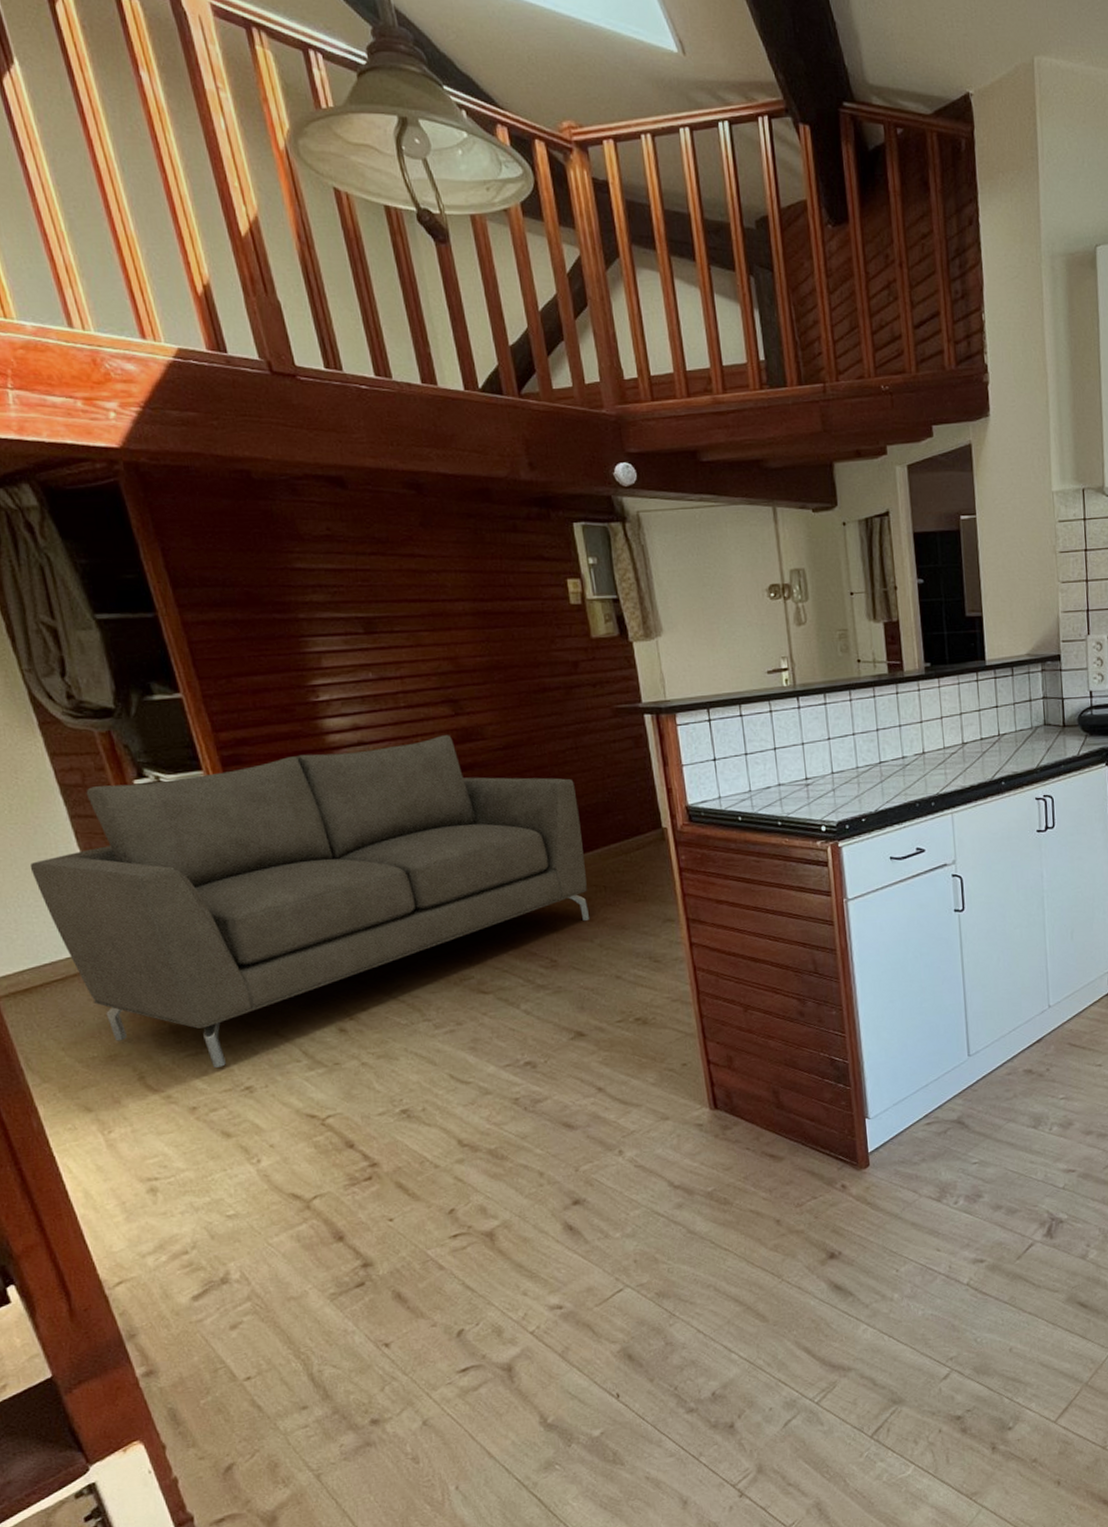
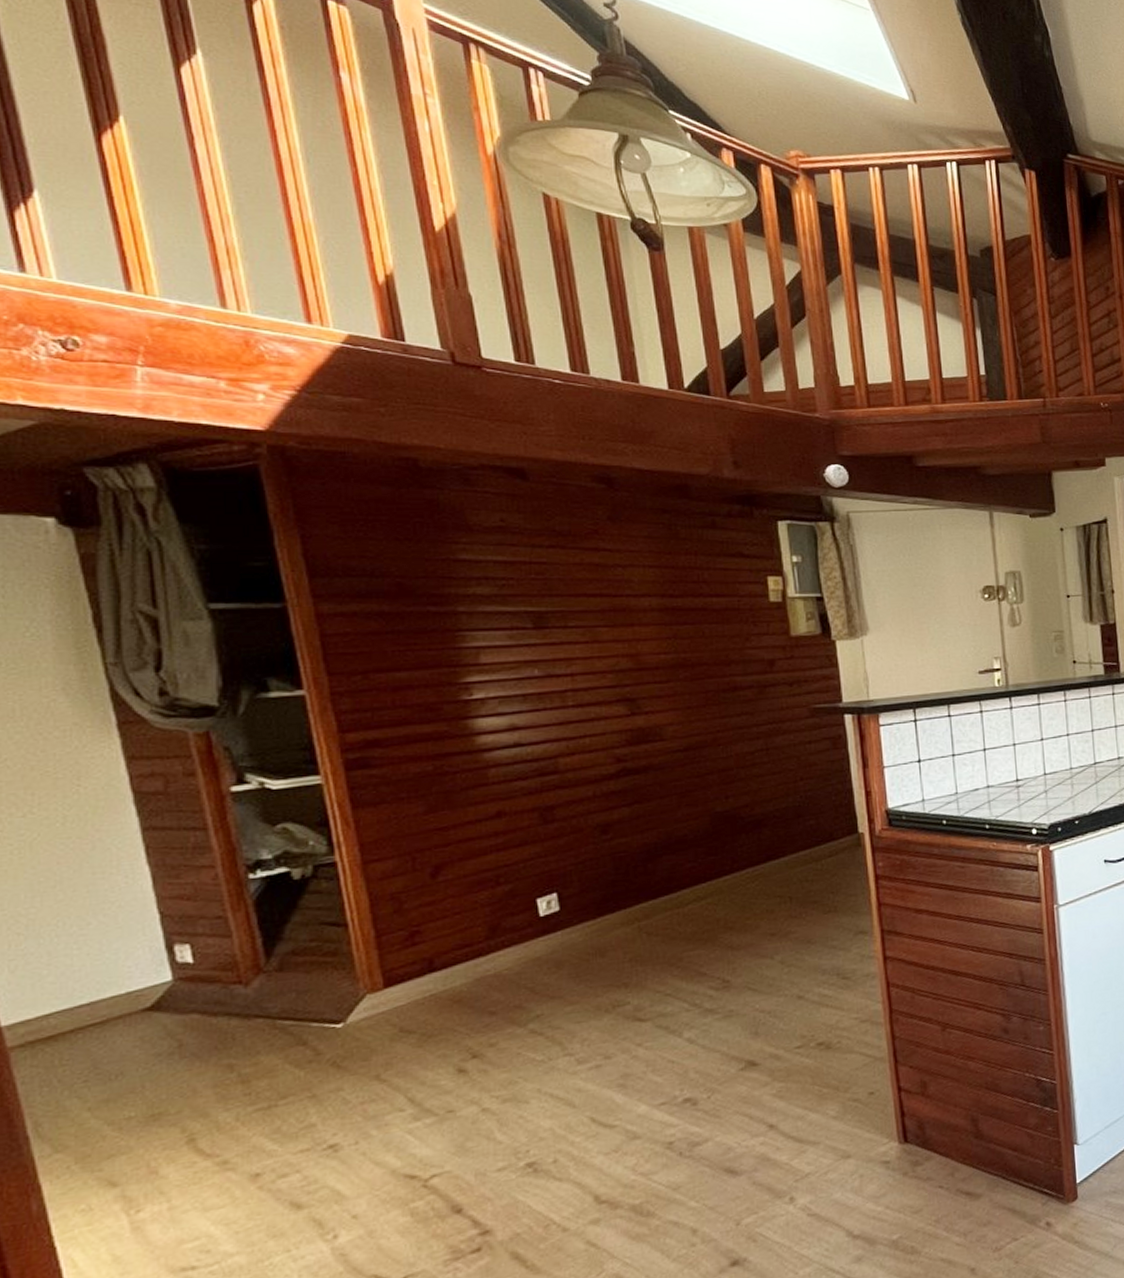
sofa: present [29,735,589,1068] -> none [79,736,770,1123]

